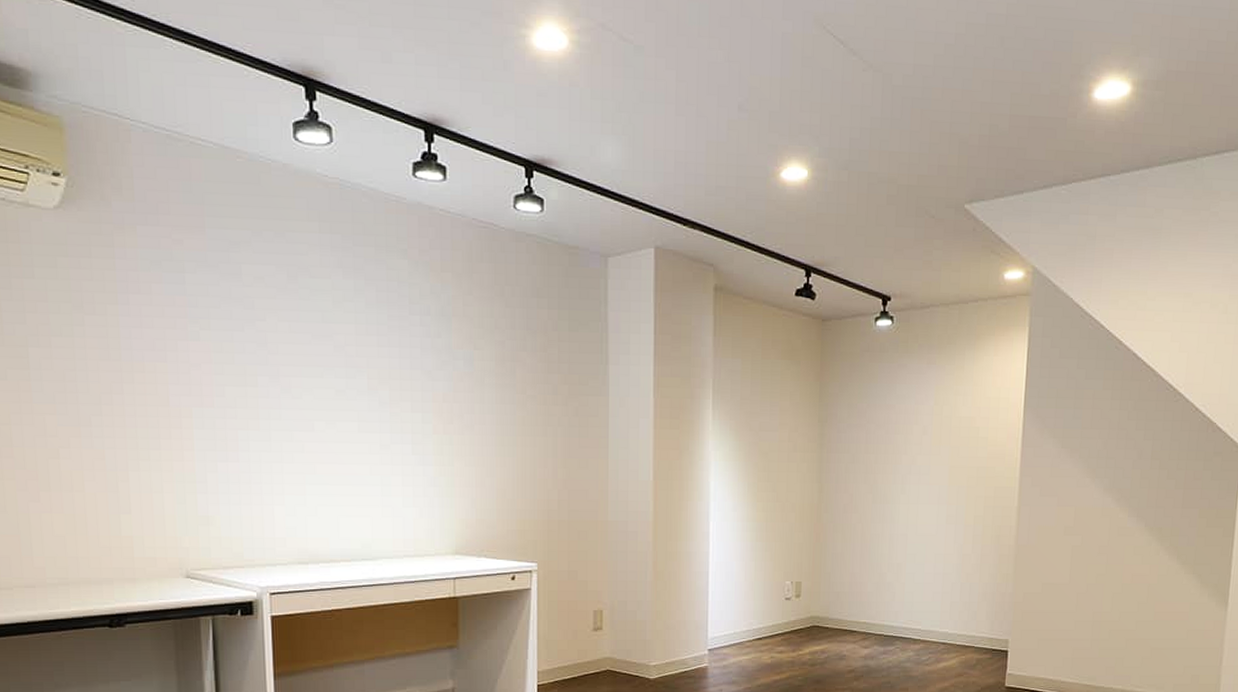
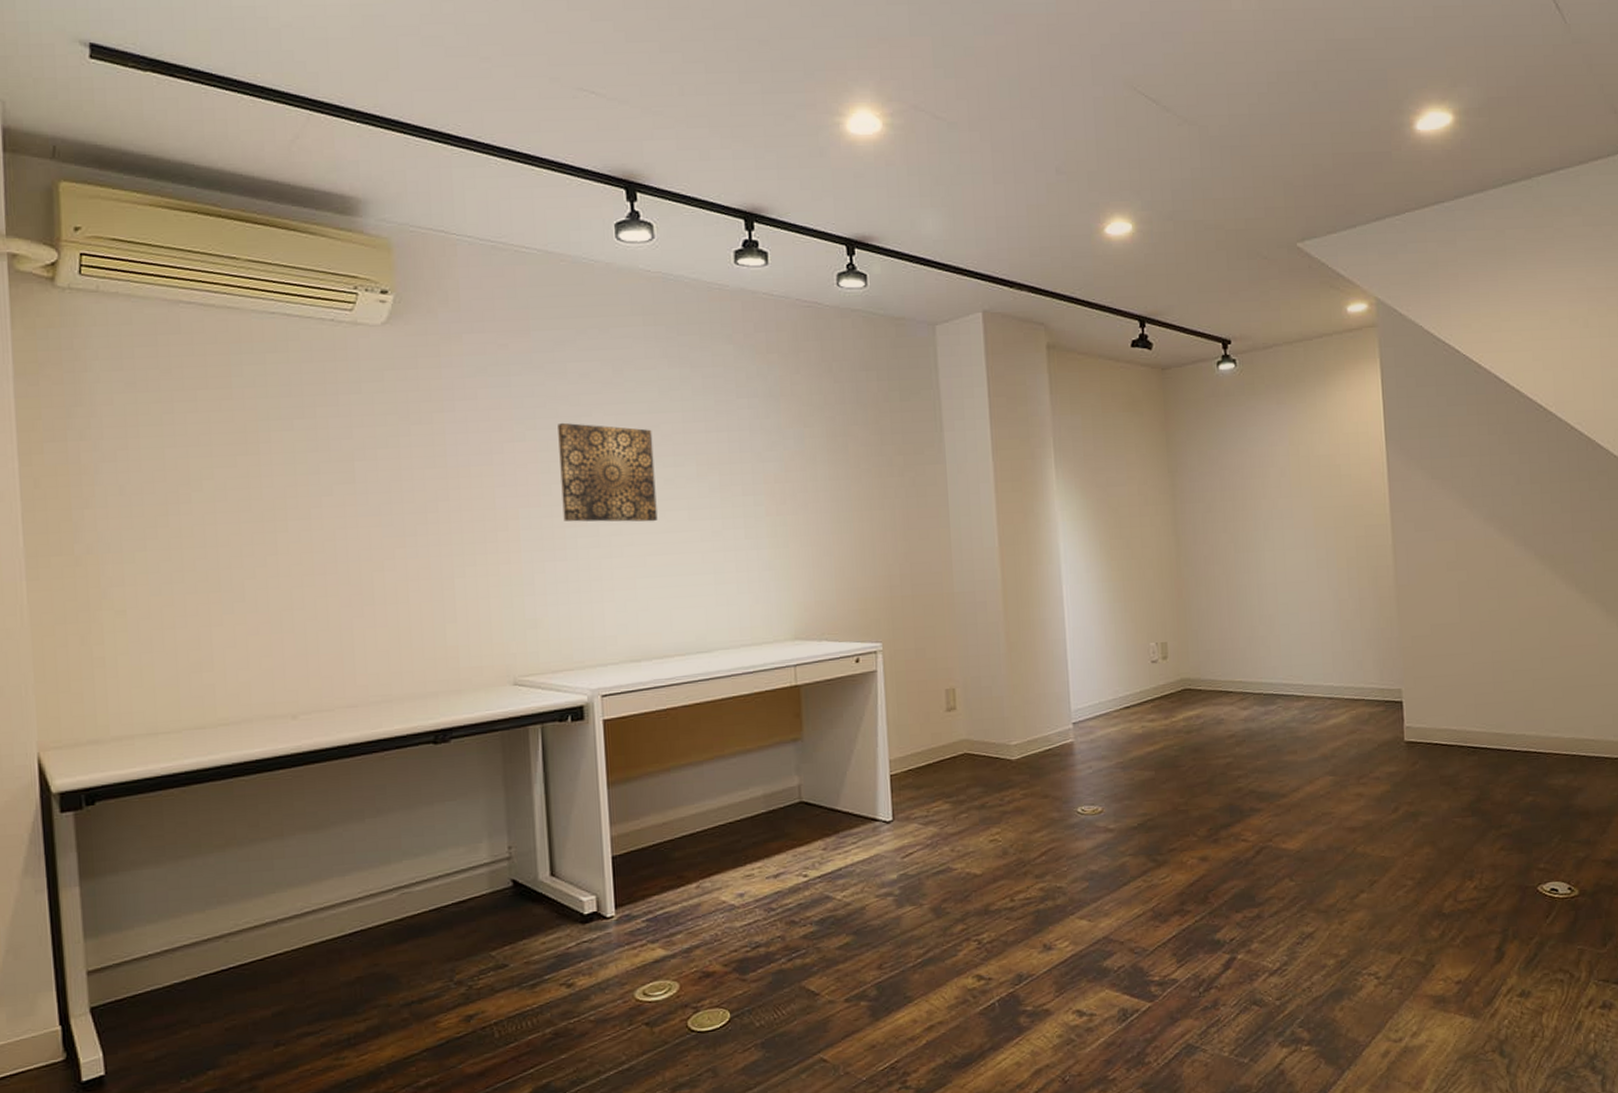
wall art: none [232,325,328,431] -> present [558,422,658,522]

